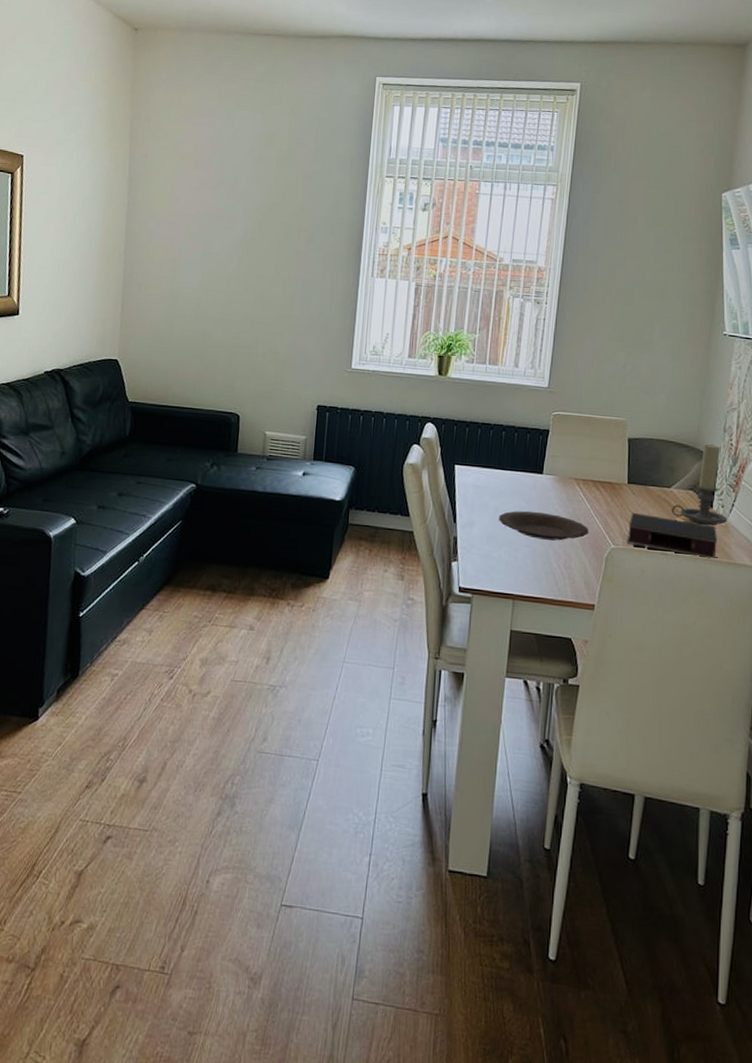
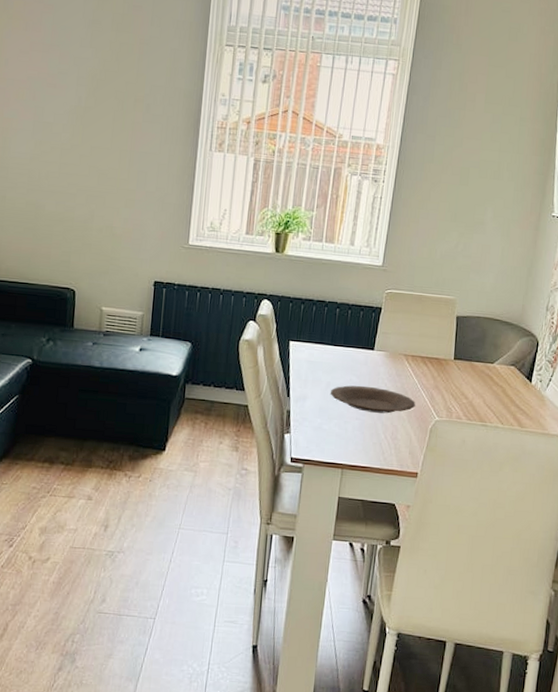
book: present [626,512,718,560] -> none [450,386,535,431]
candle holder: present [671,444,727,526] -> none [493,322,544,400]

